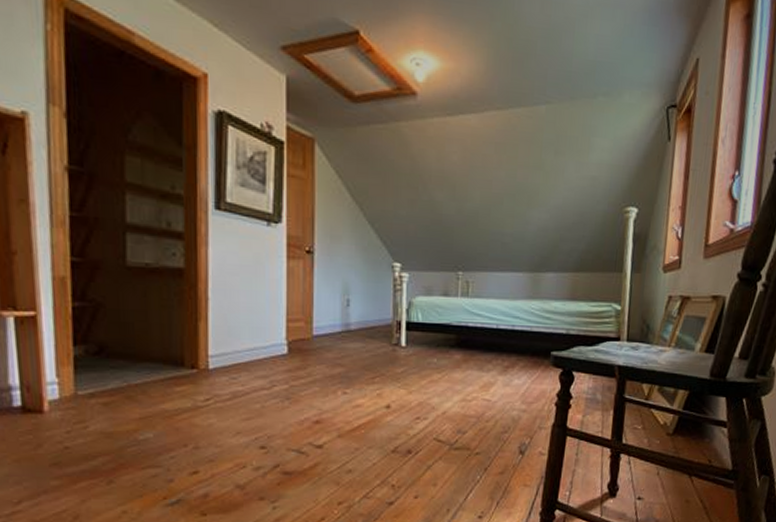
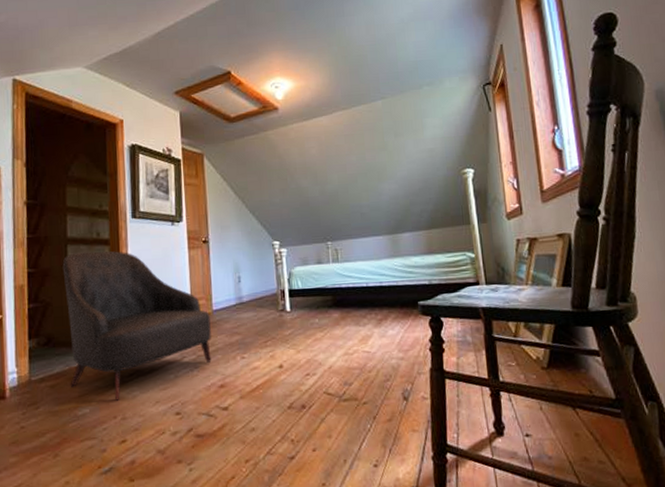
leather: none [119,244,309,429] -> present [62,251,212,402]

